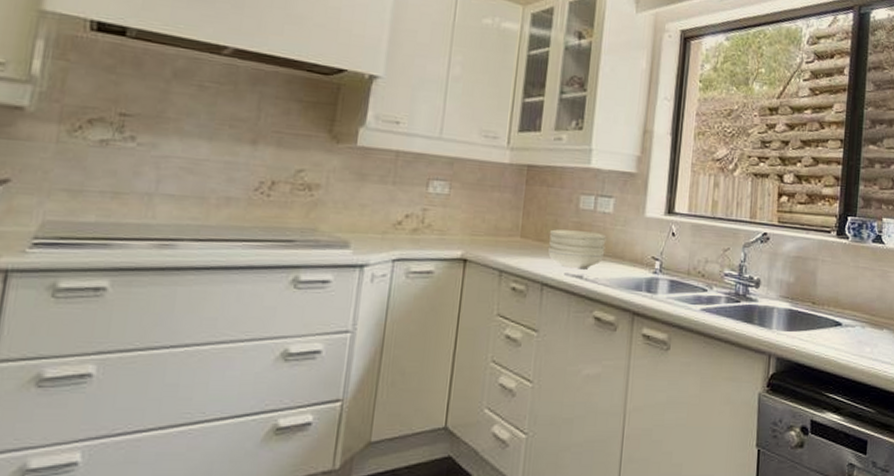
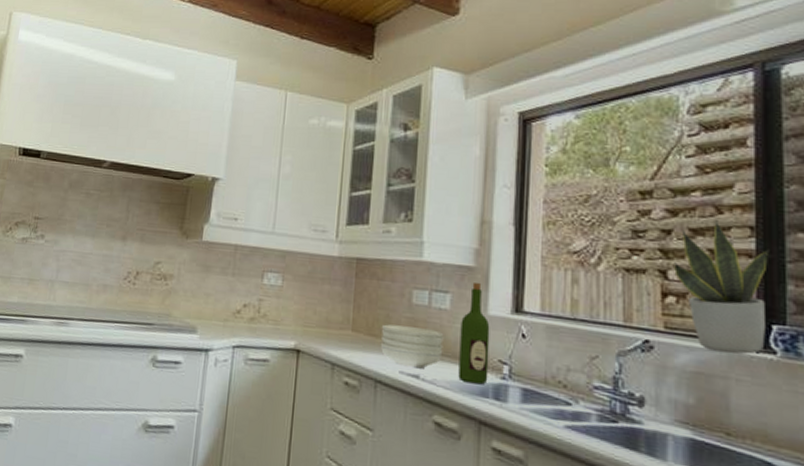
wine bottle: none [617,188,647,280] -> present [458,283,490,385]
potted plant: none [788,133,851,241] -> present [674,219,770,355]

